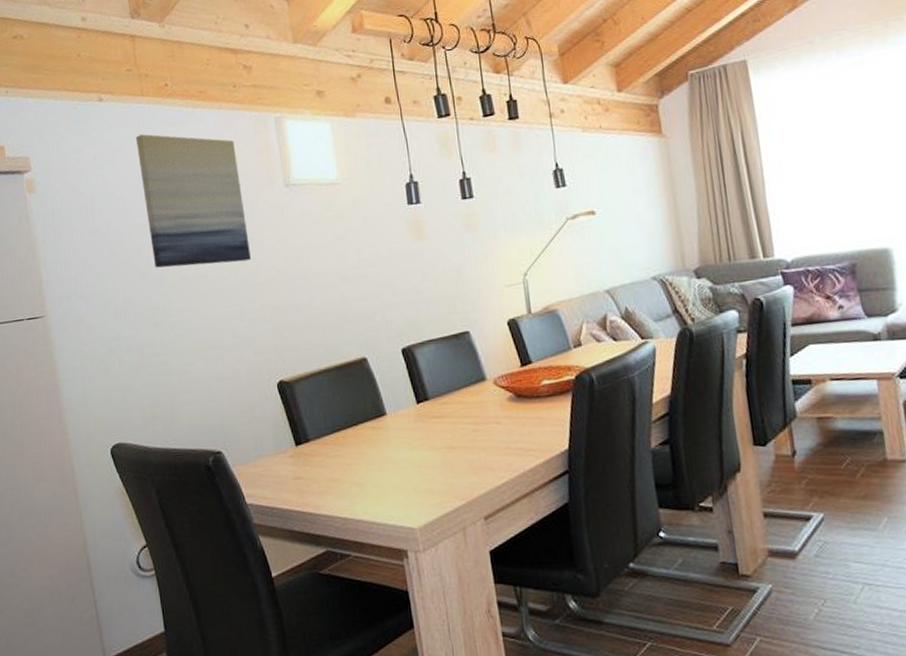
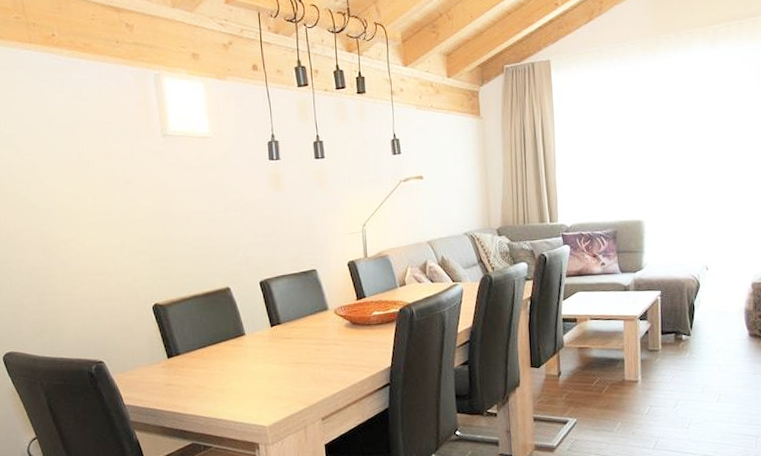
wall art: present [135,134,251,268] -> none [24,79,131,202]

